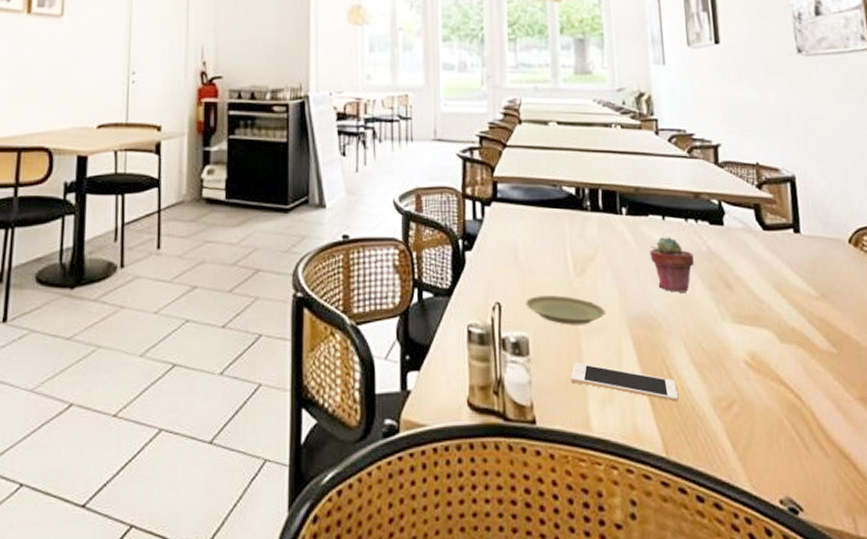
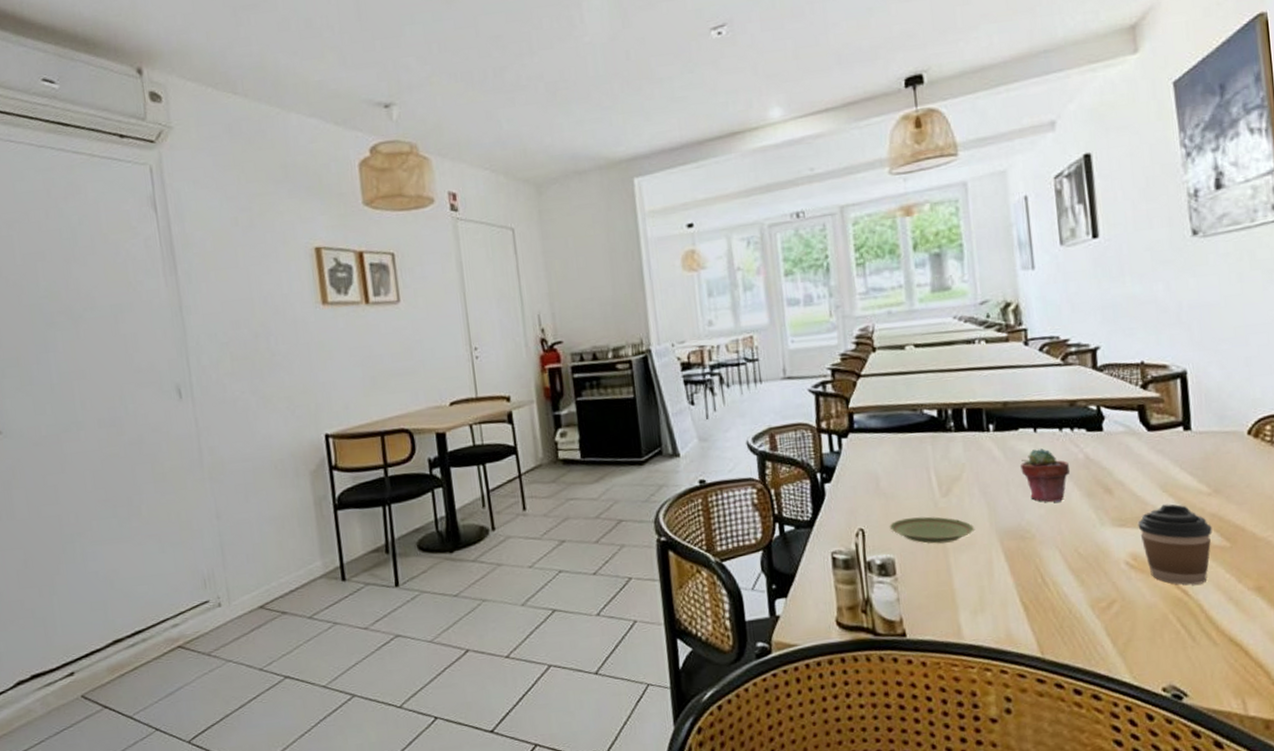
cell phone: present [570,362,678,402] -> none [939,577,1054,607]
coffee cup: none [755,304,821,390] -> present [1137,504,1212,585]

